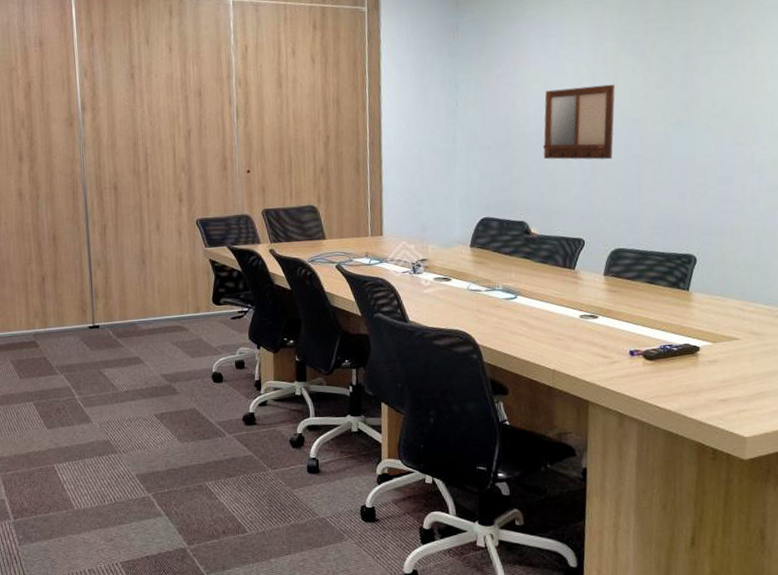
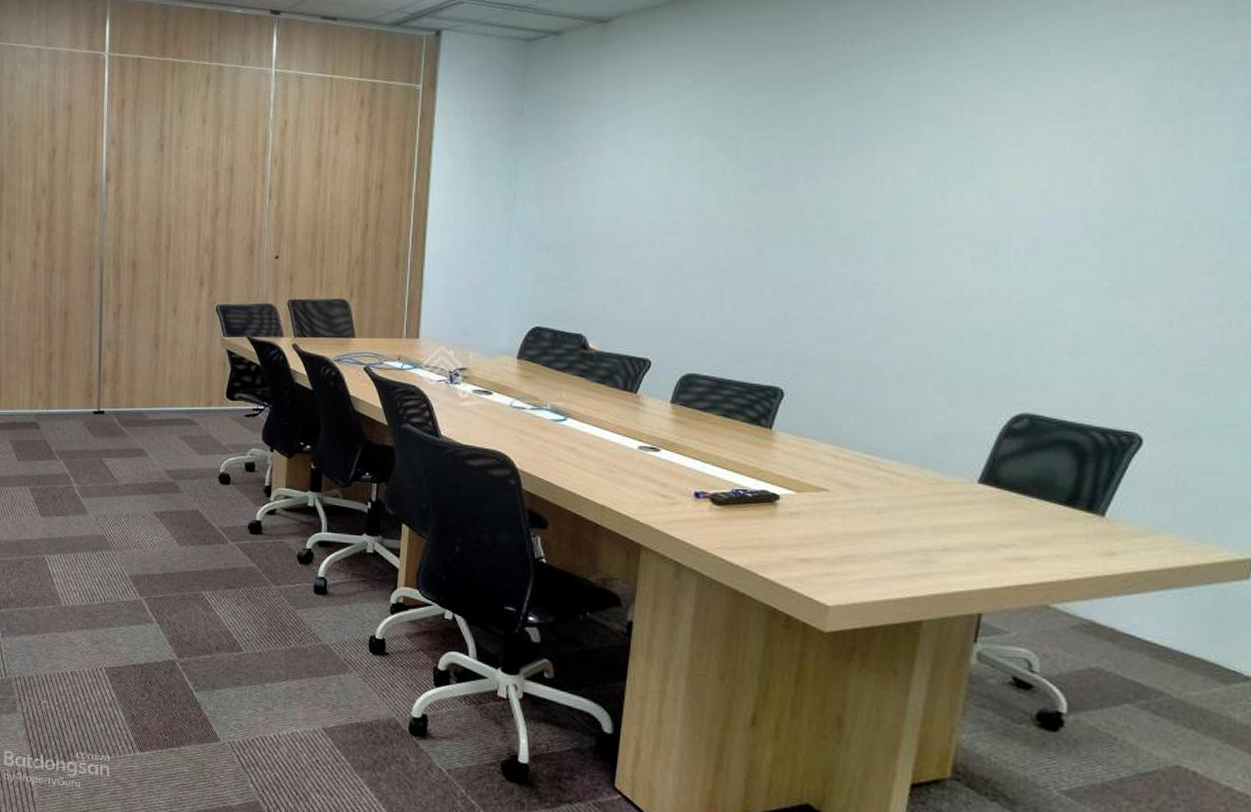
writing board: present [543,84,615,160] -> none [611,185,701,271]

